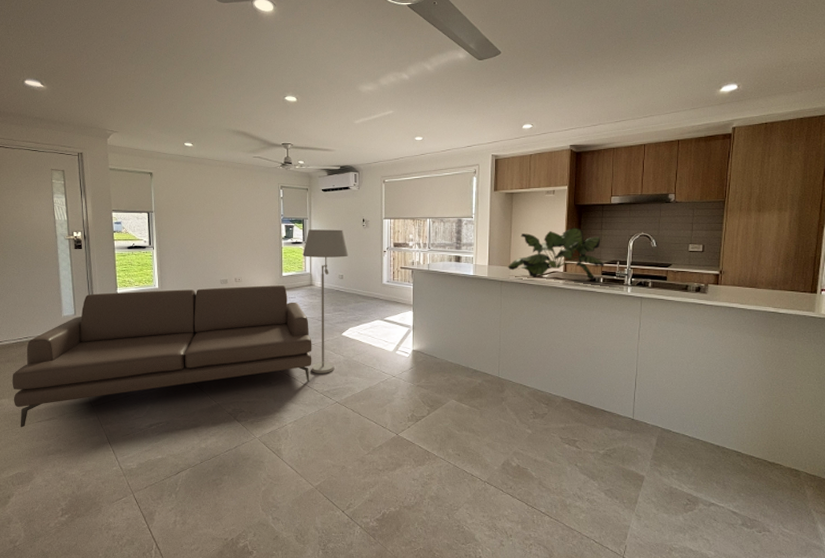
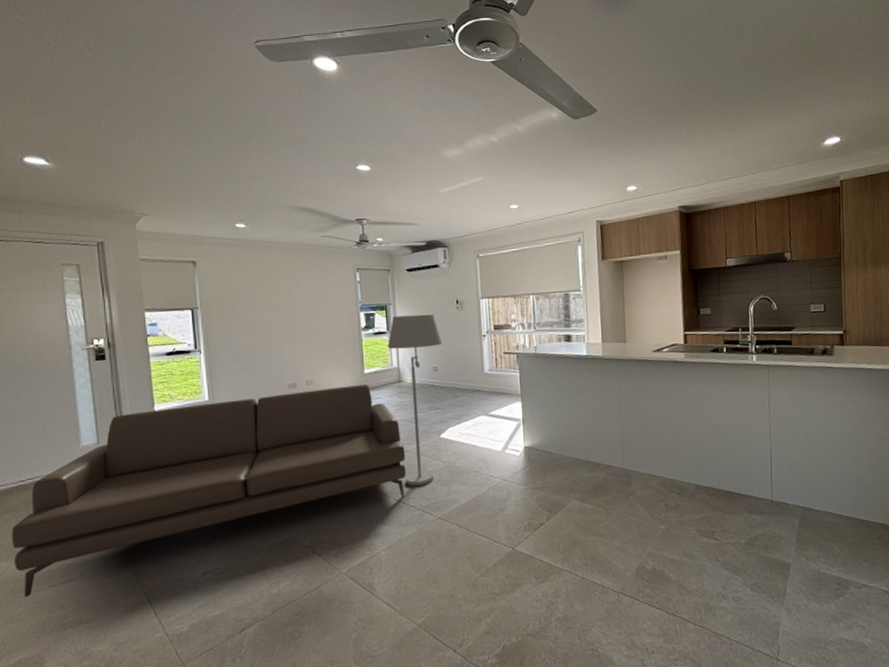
plant: present [507,228,604,281] -> none [623,294,726,353]

